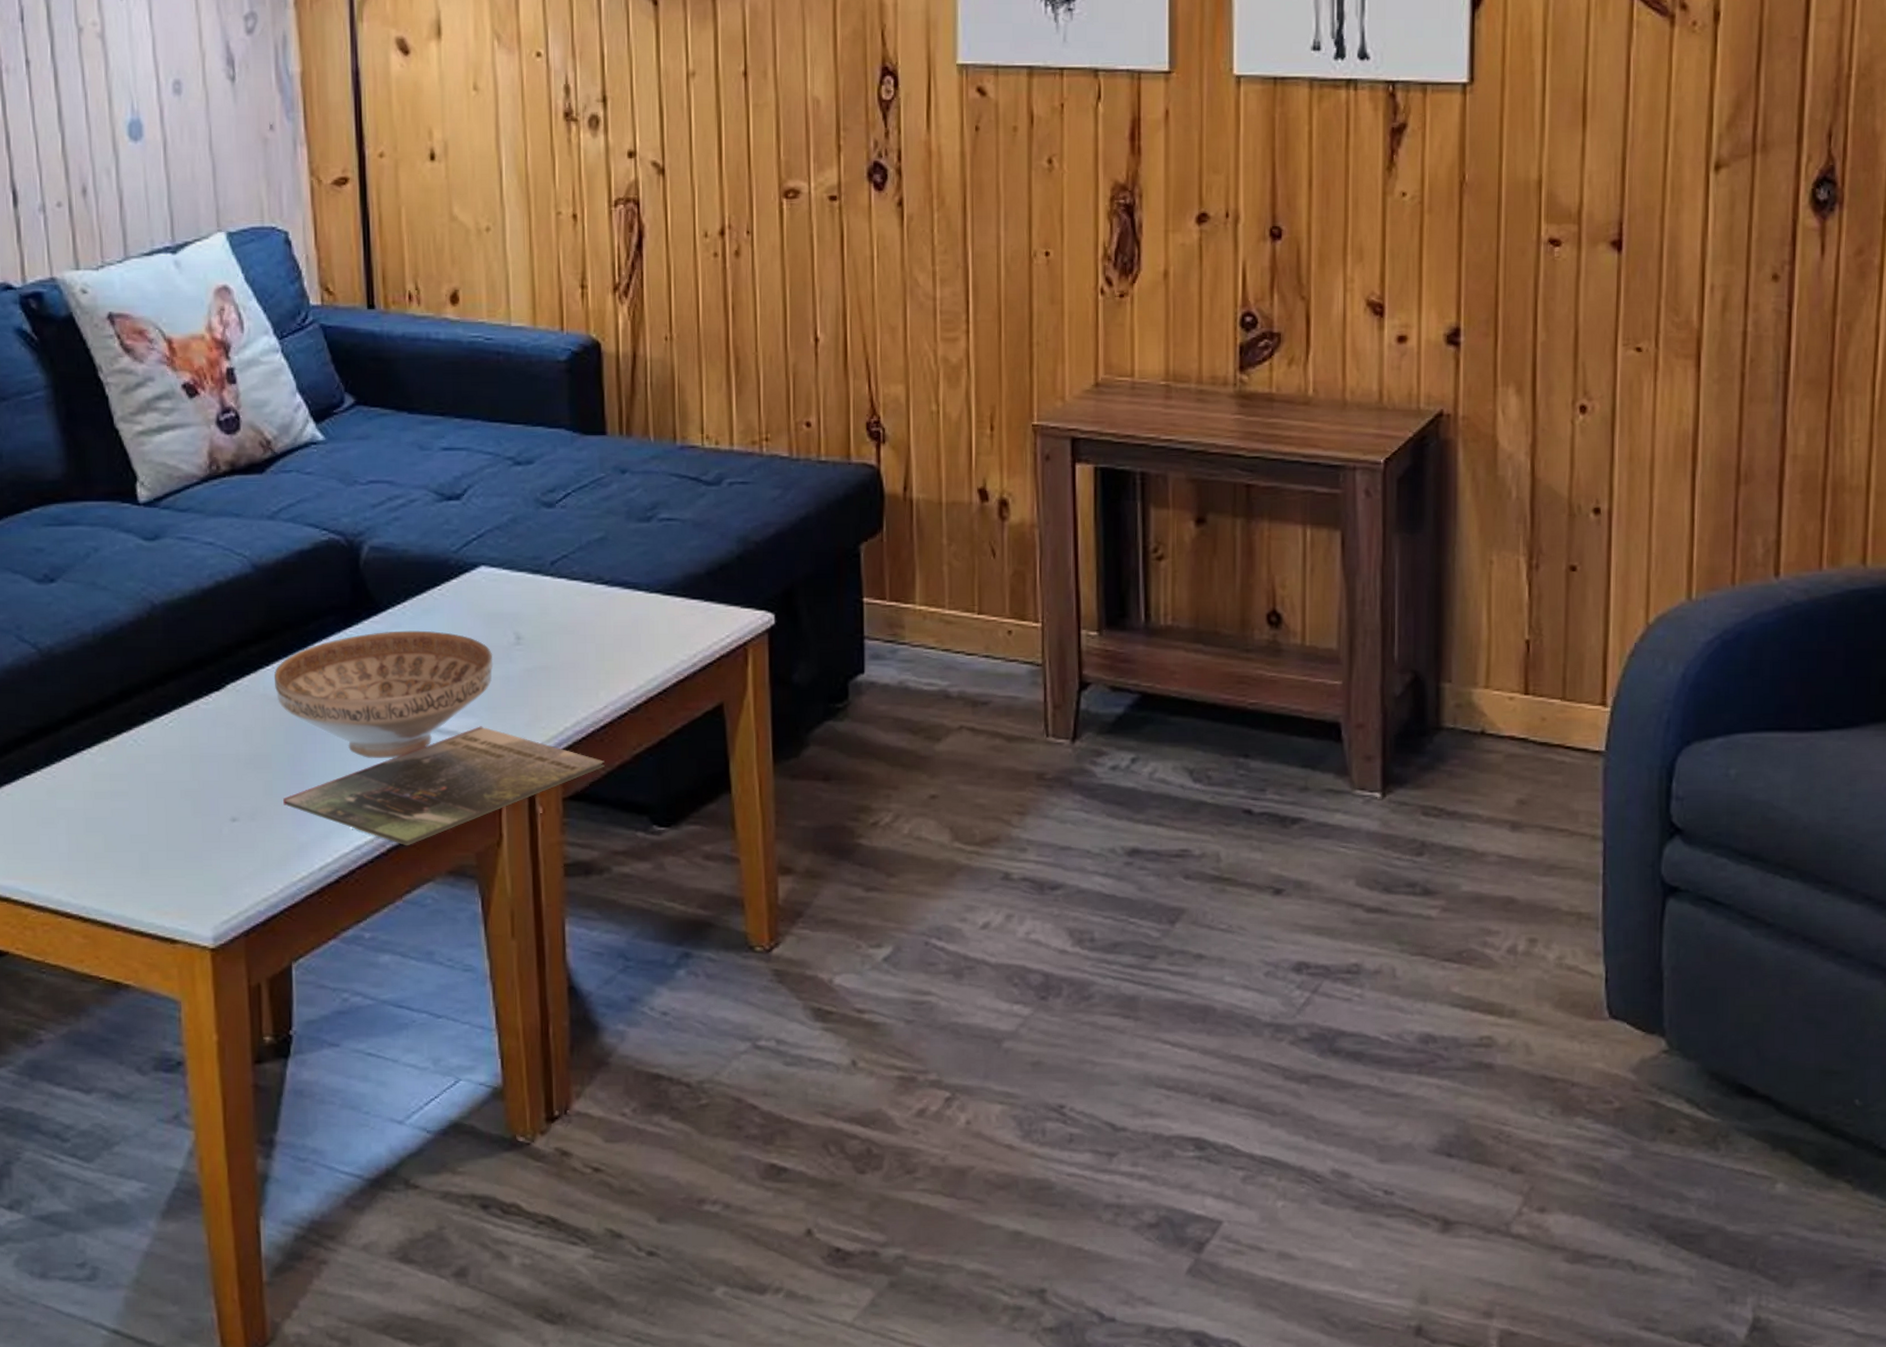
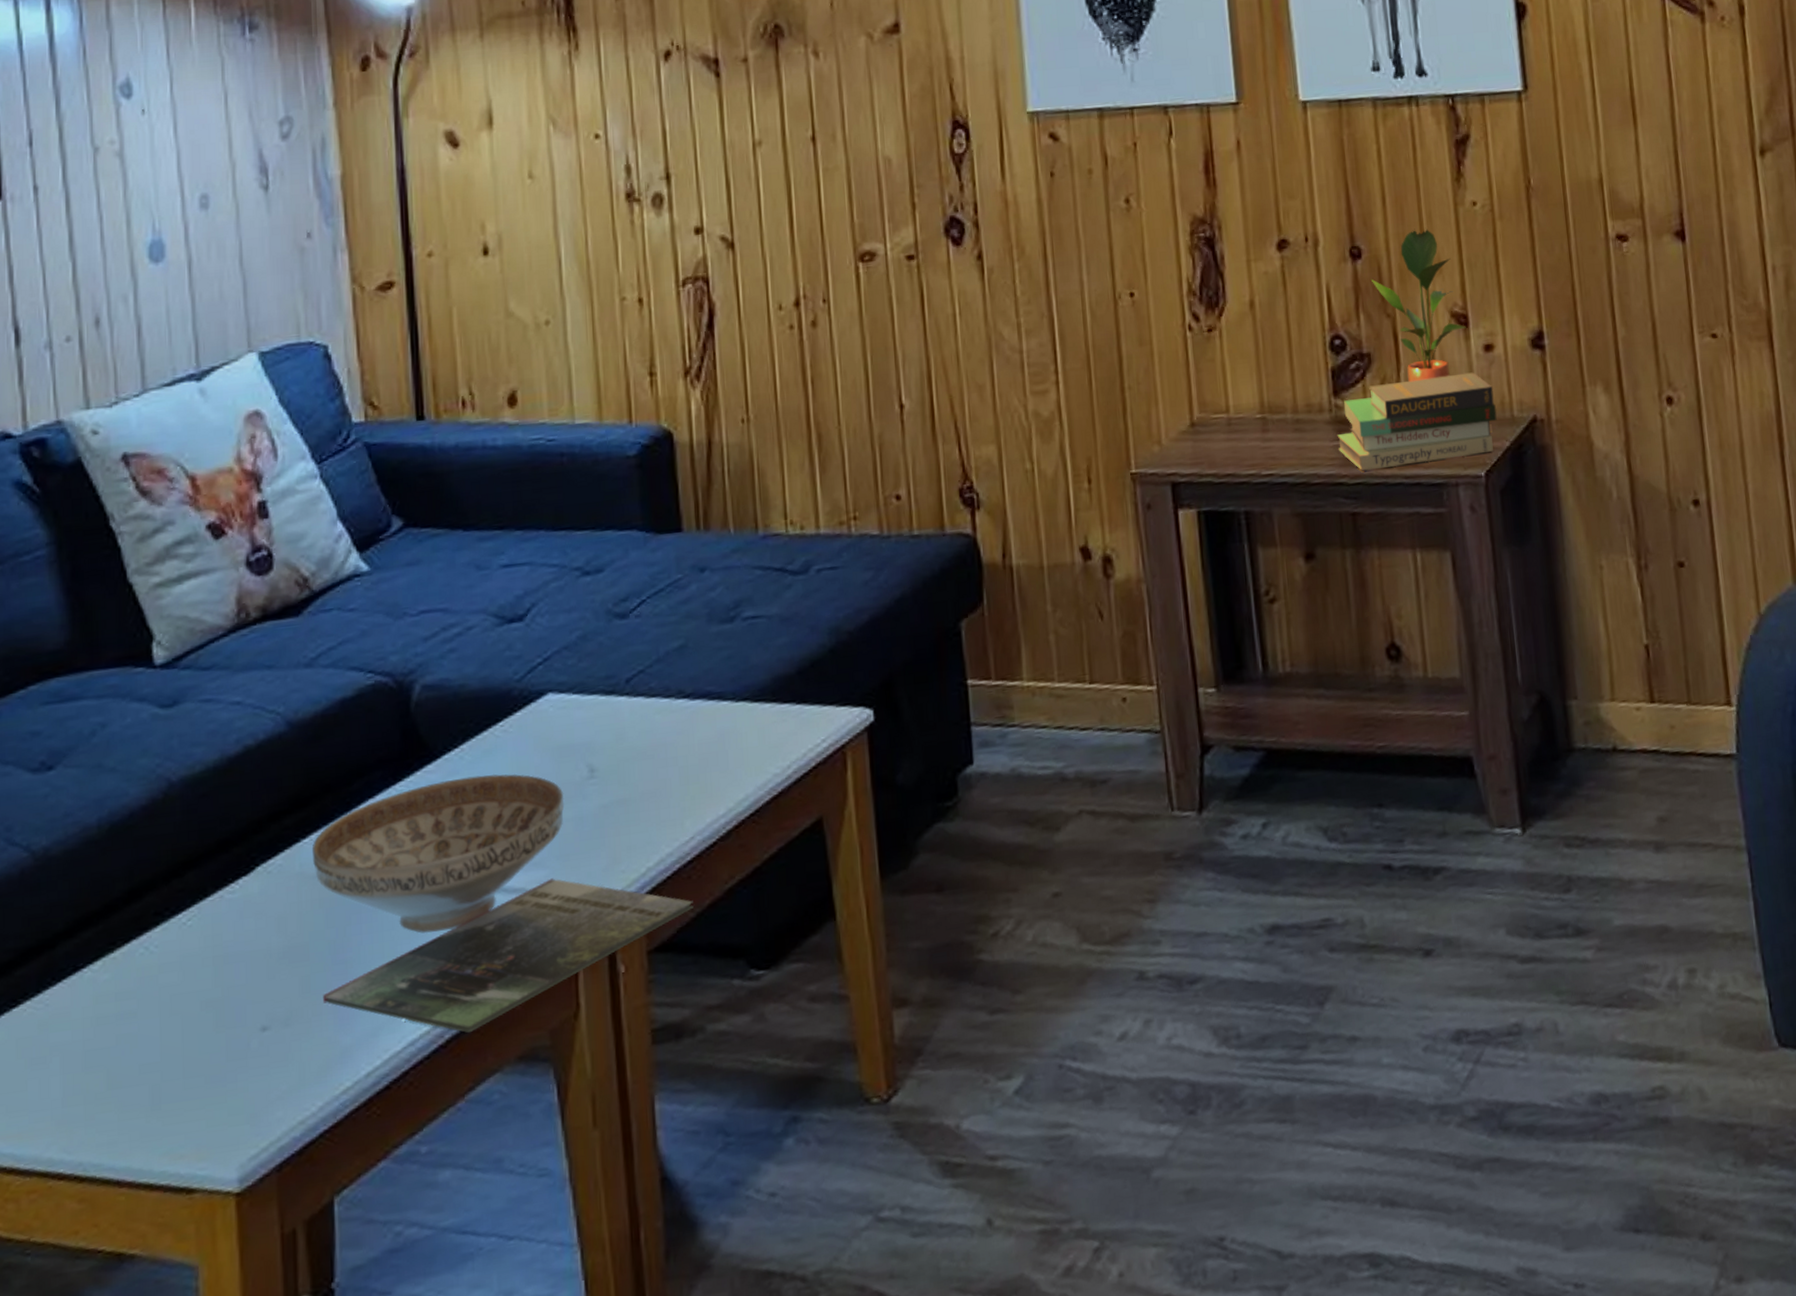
books: none [1239,361,1402,446] -> present [1337,372,1497,471]
potted plant: none [1288,214,1381,364] -> present [1370,227,1466,382]

